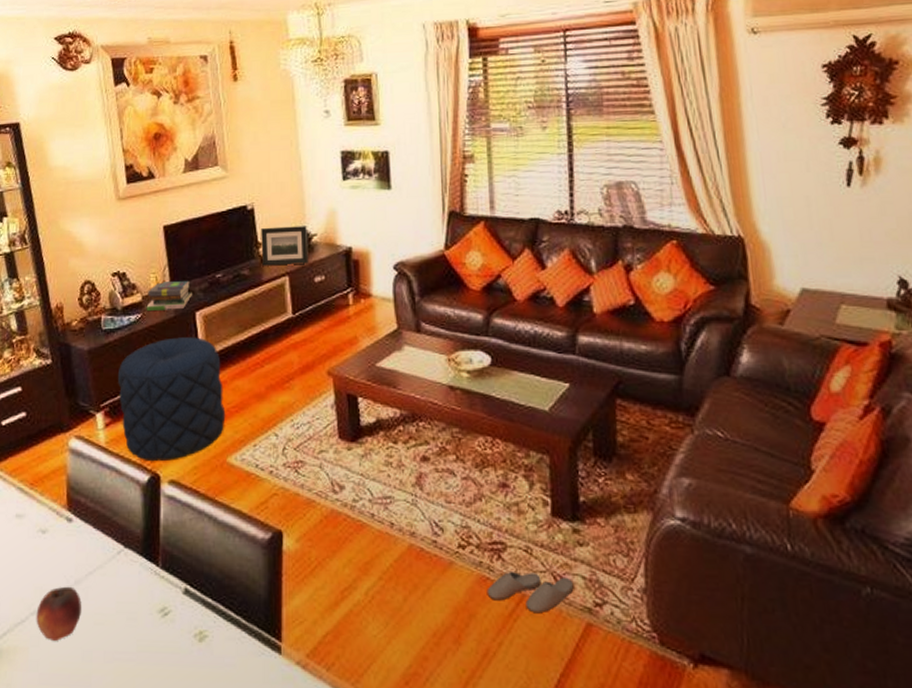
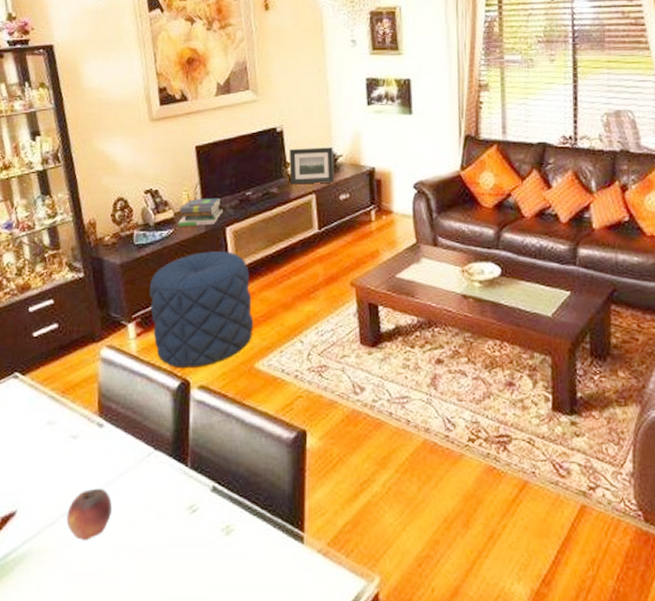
slippers: present [486,572,574,614] -> none [493,462,571,498]

